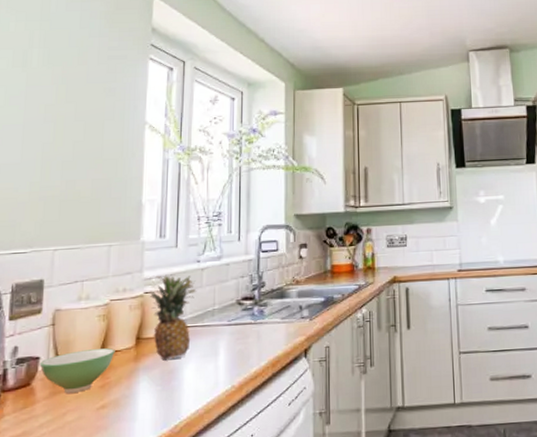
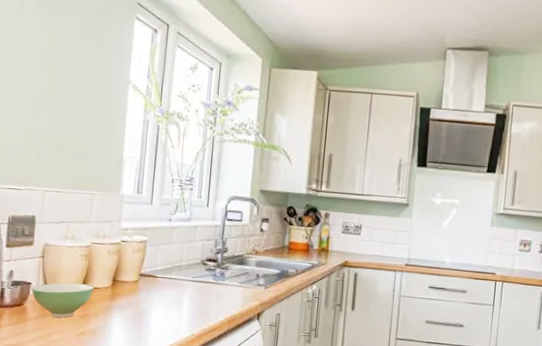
fruit: present [149,275,197,360] -> none [125,227,167,303]

